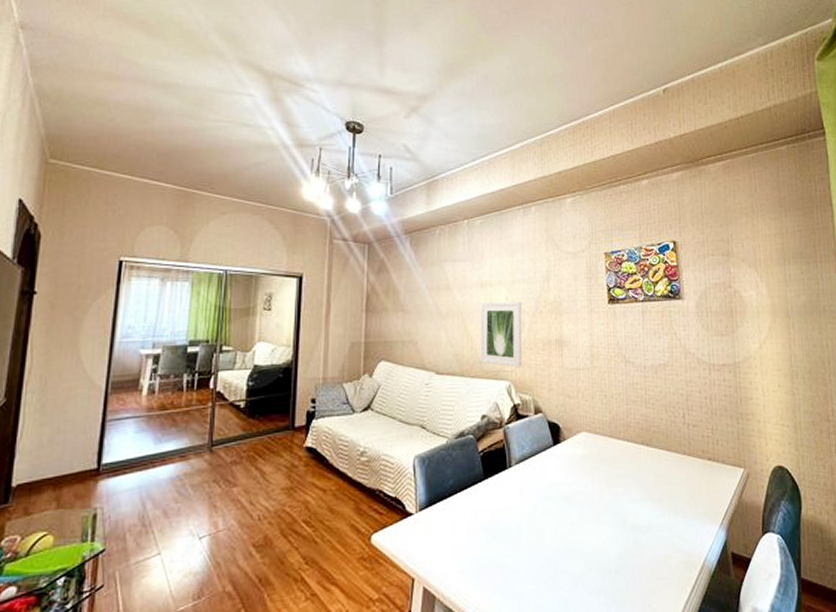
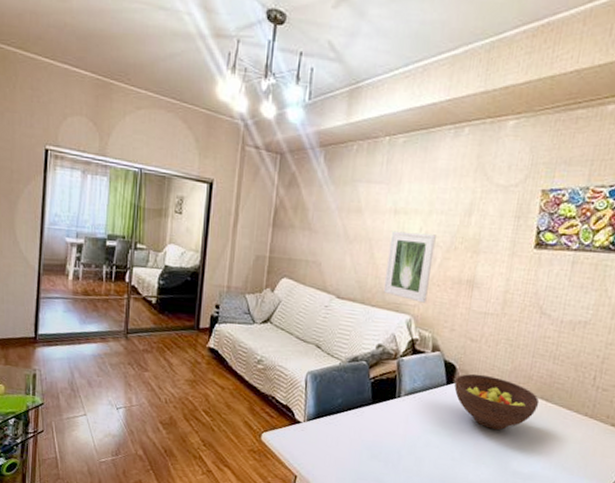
fruit bowl: none [560,429,642,484] -> present [454,374,540,430]

